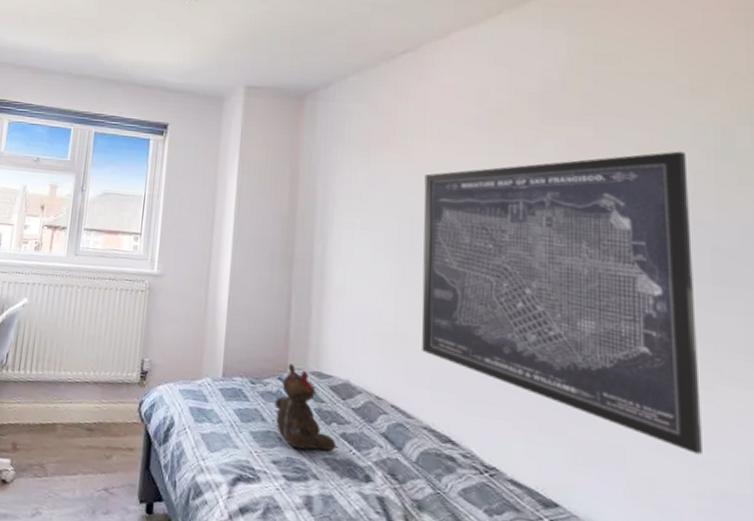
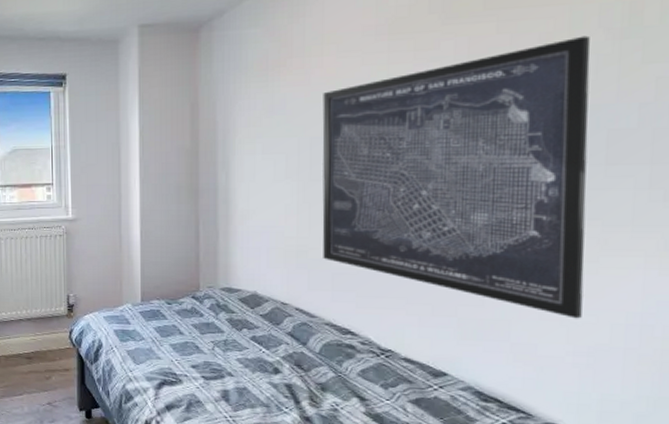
teddy bear: present [275,363,336,451] -> none [190,283,247,354]

